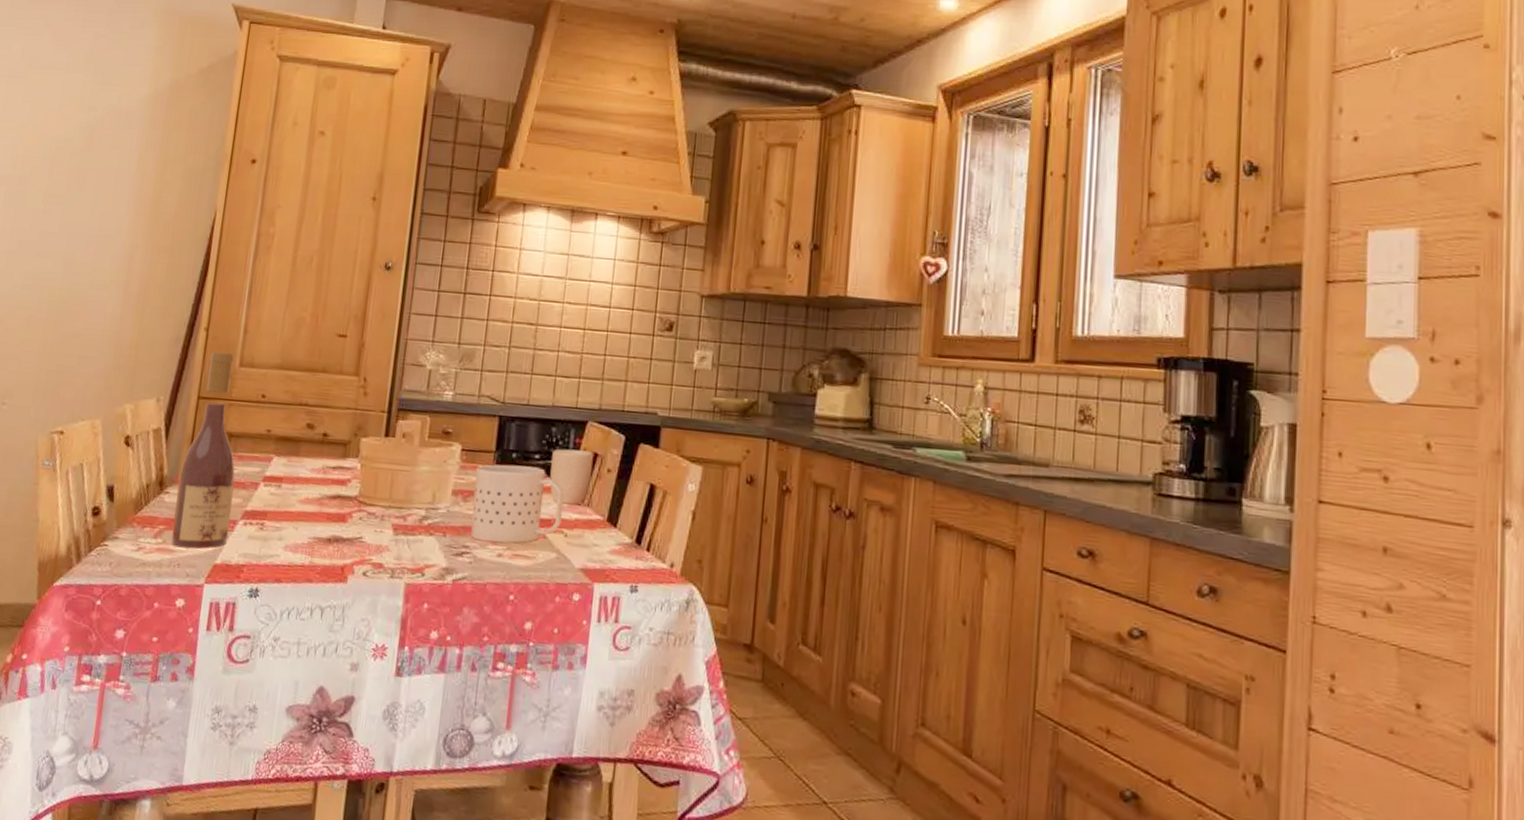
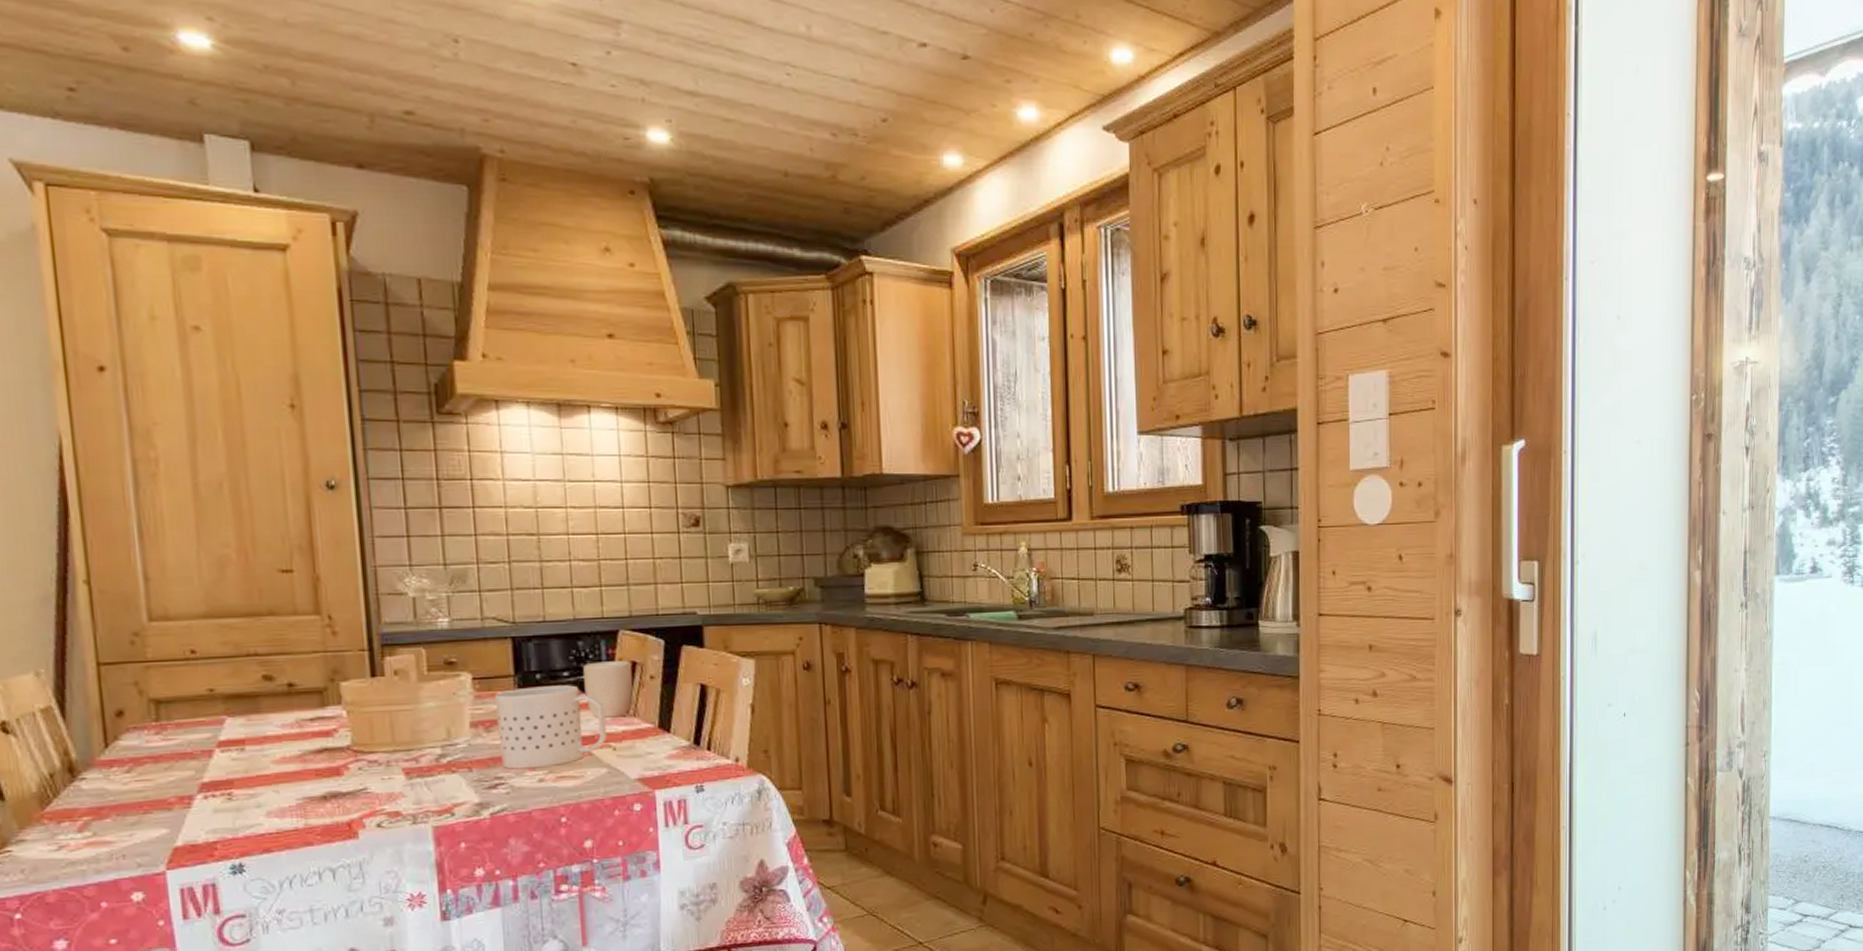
wine bottle: present [170,352,235,550] -> none [94,607,186,838]

